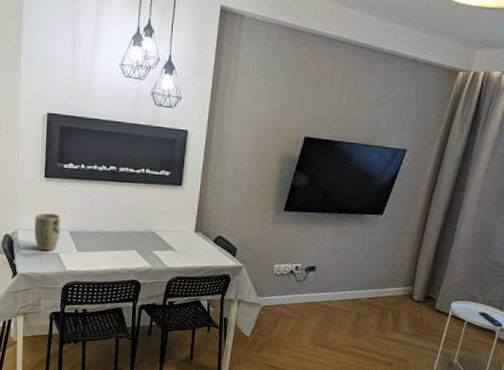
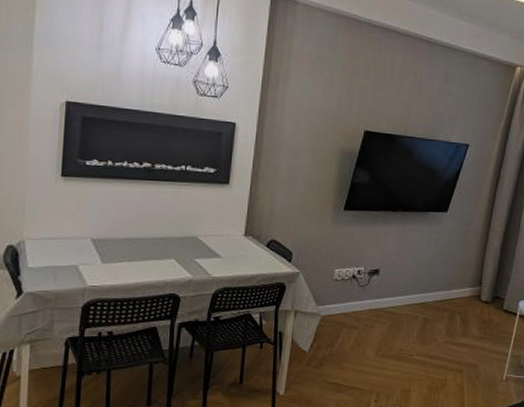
plant pot: present [34,213,61,252] -> none [46,218,81,264]

